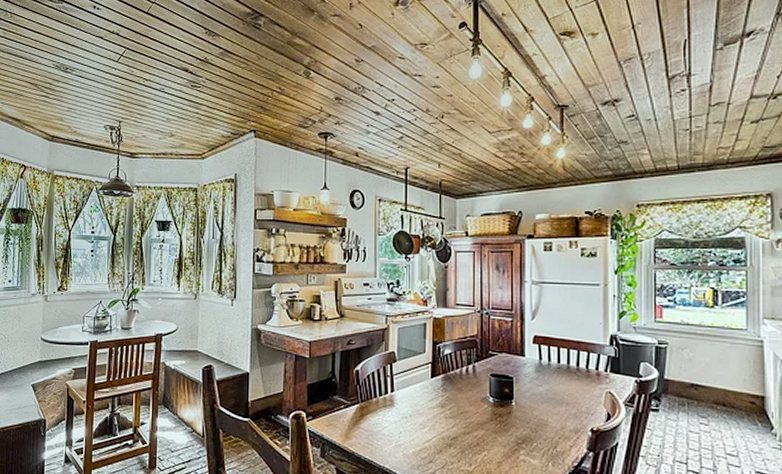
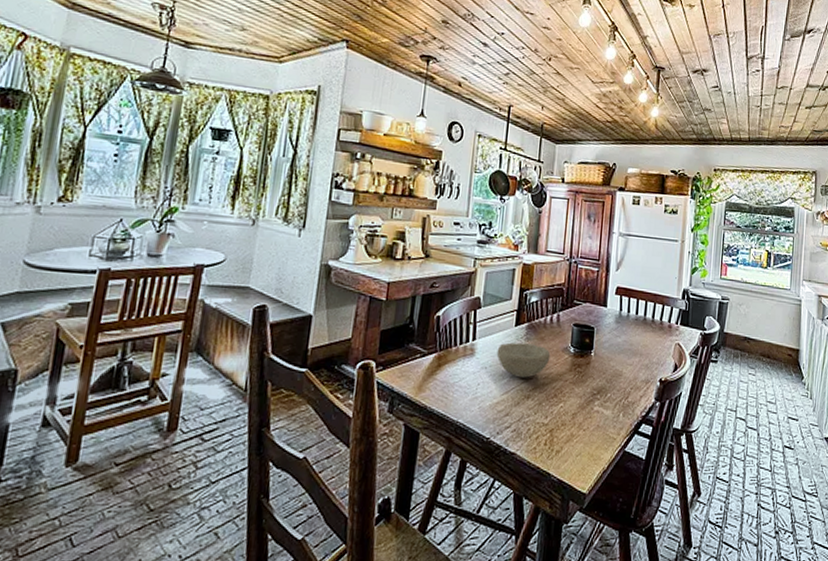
bowl: none [415,393,469,427] -> present [496,342,551,378]

